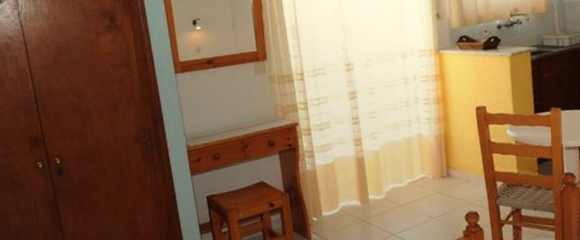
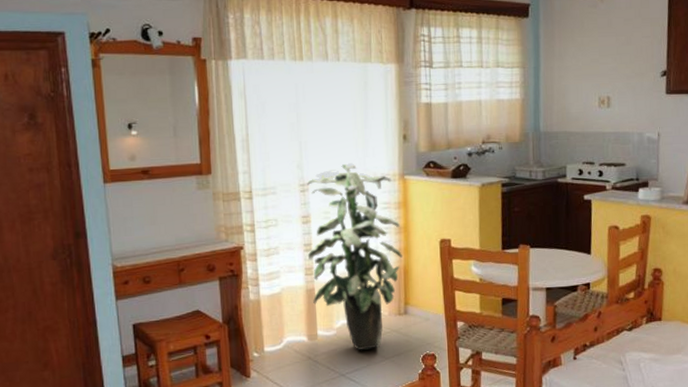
indoor plant: none [351,42,443,212] -> present [306,163,403,351]

